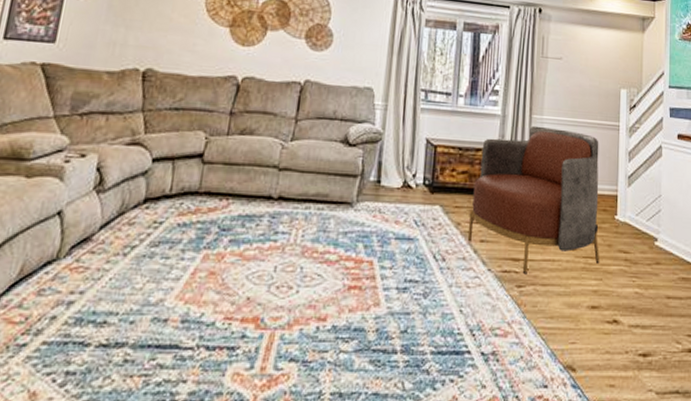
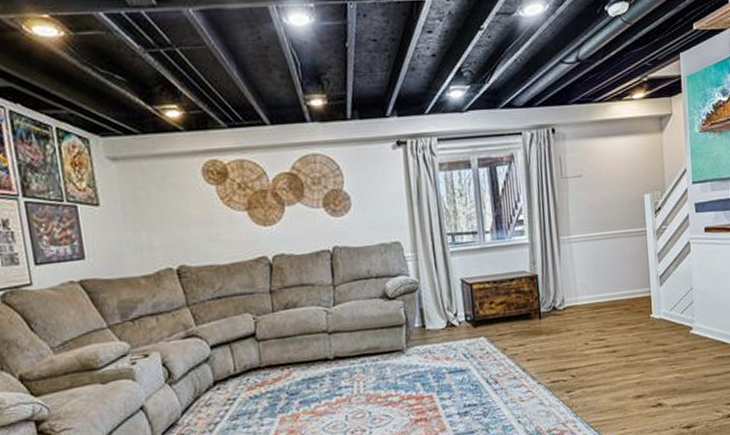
armchair: present [467,125,600,275] -> none [512,244,641,381]

